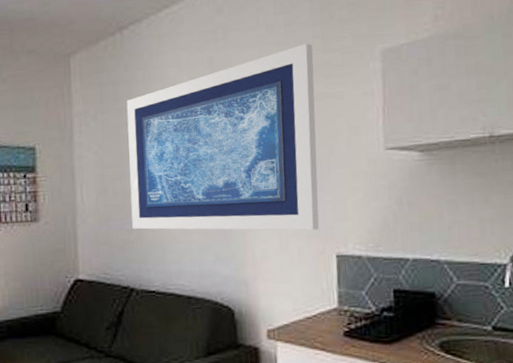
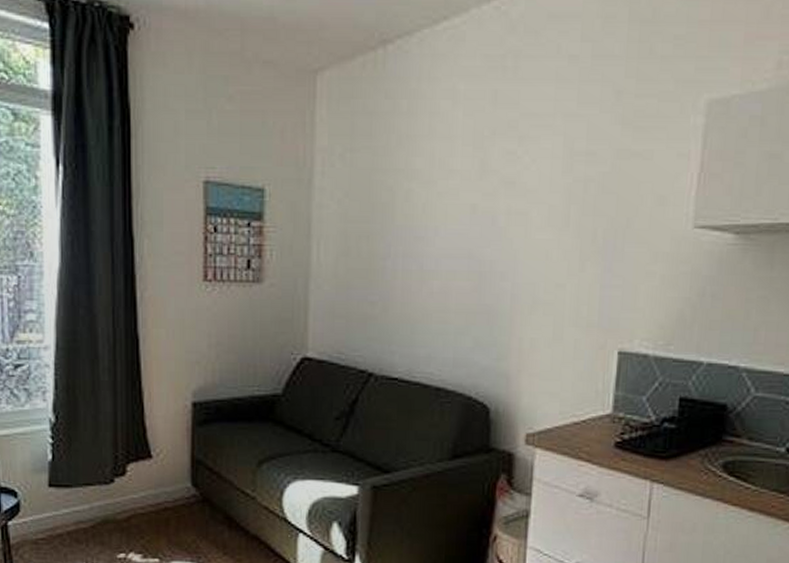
wall art: present [126,43,319,231] -> none [377,83,624,320]

